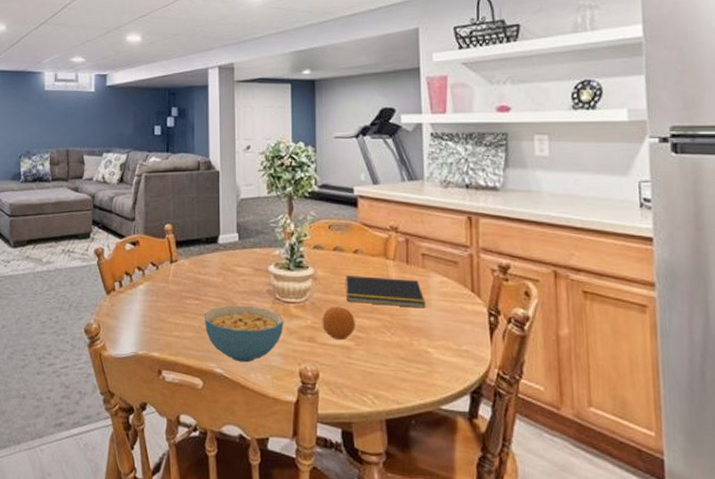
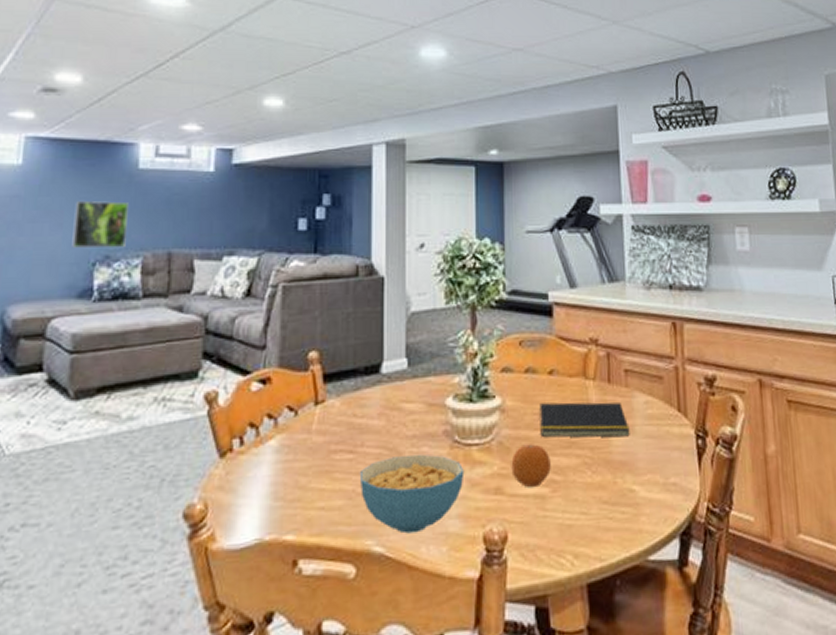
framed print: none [6,113,39,146] -> present [72,201,128,248]

